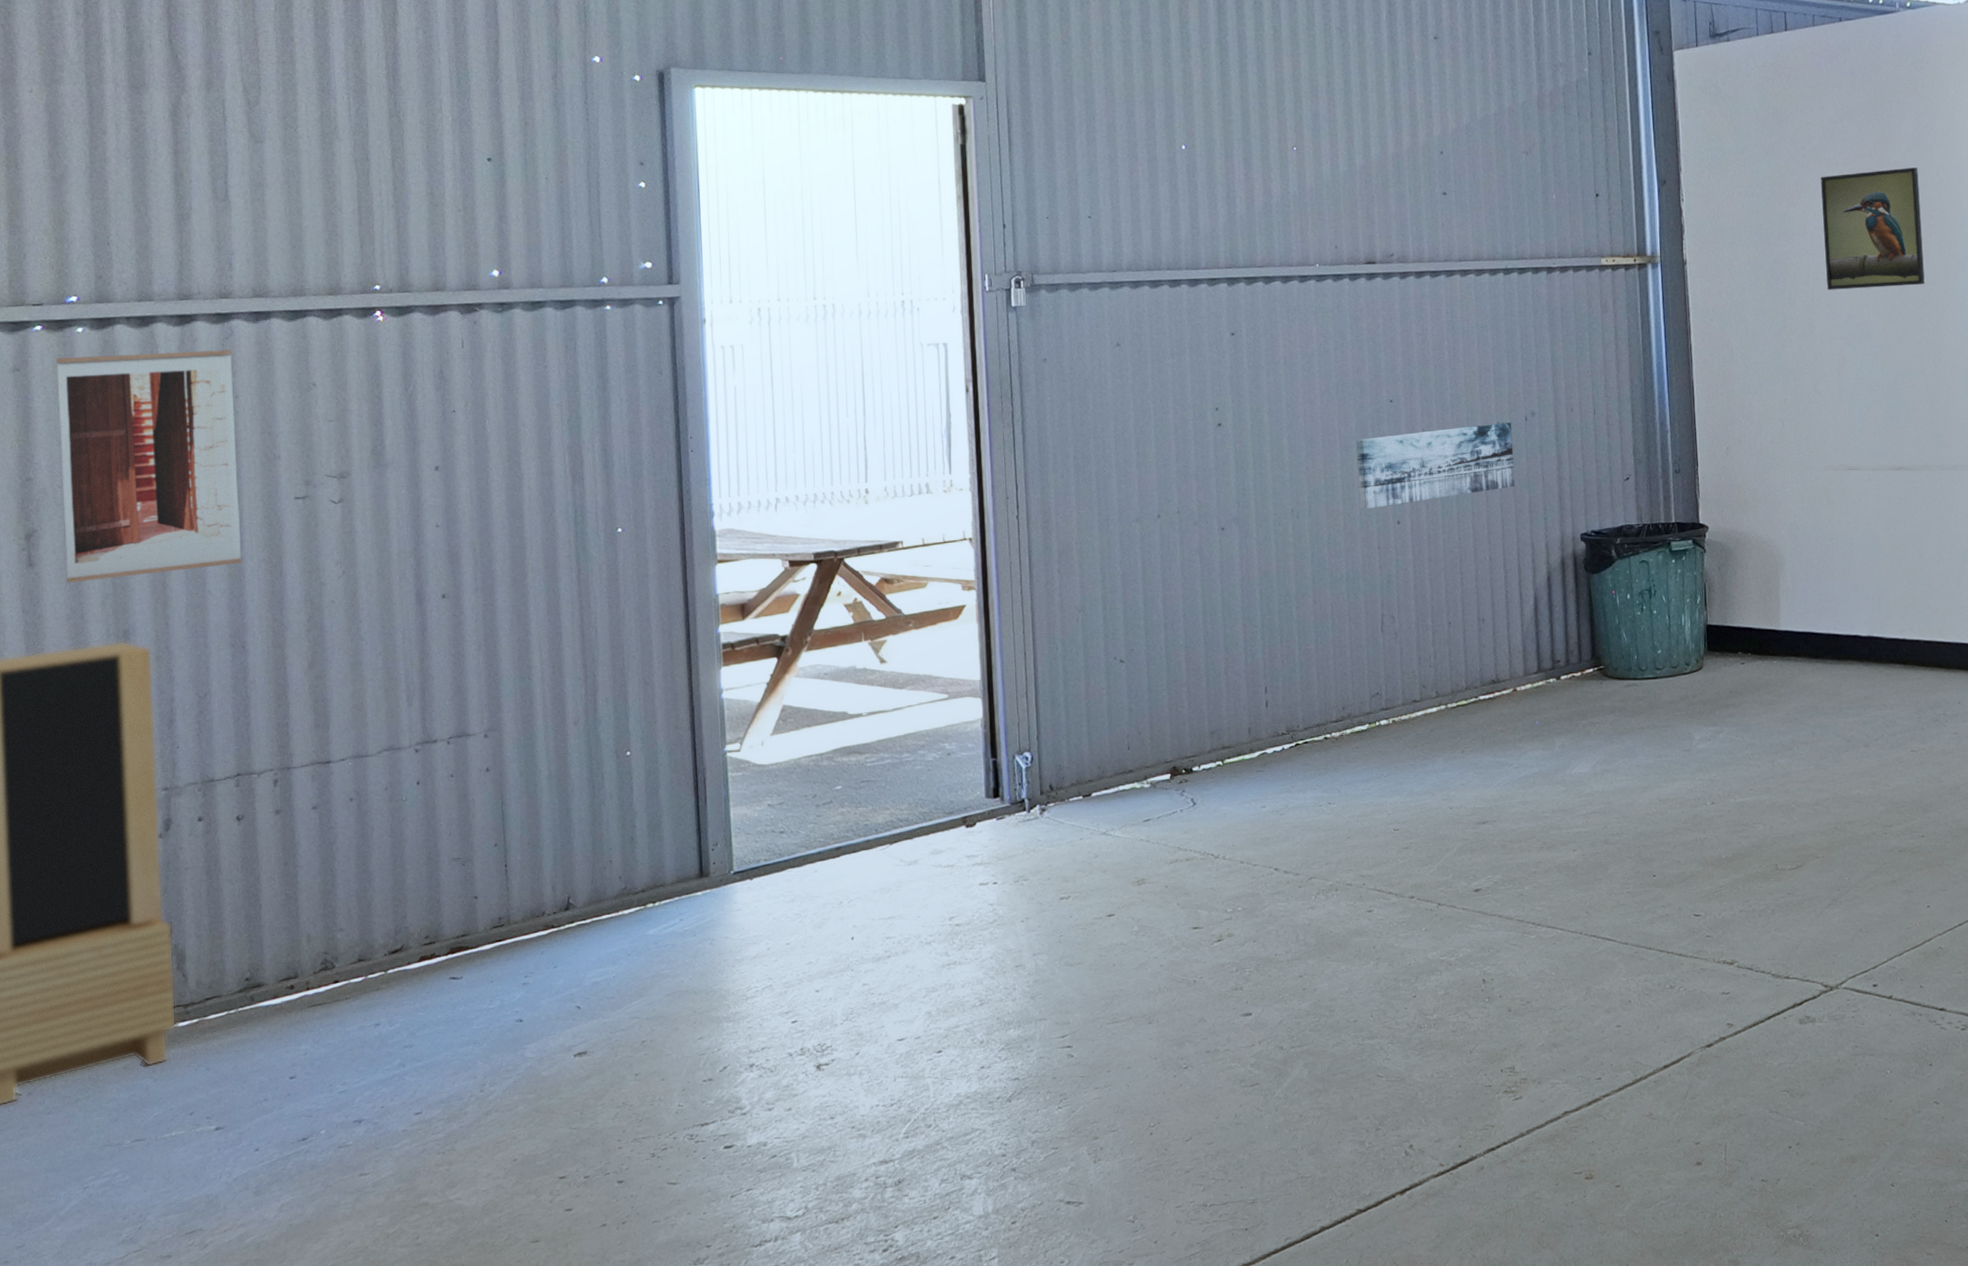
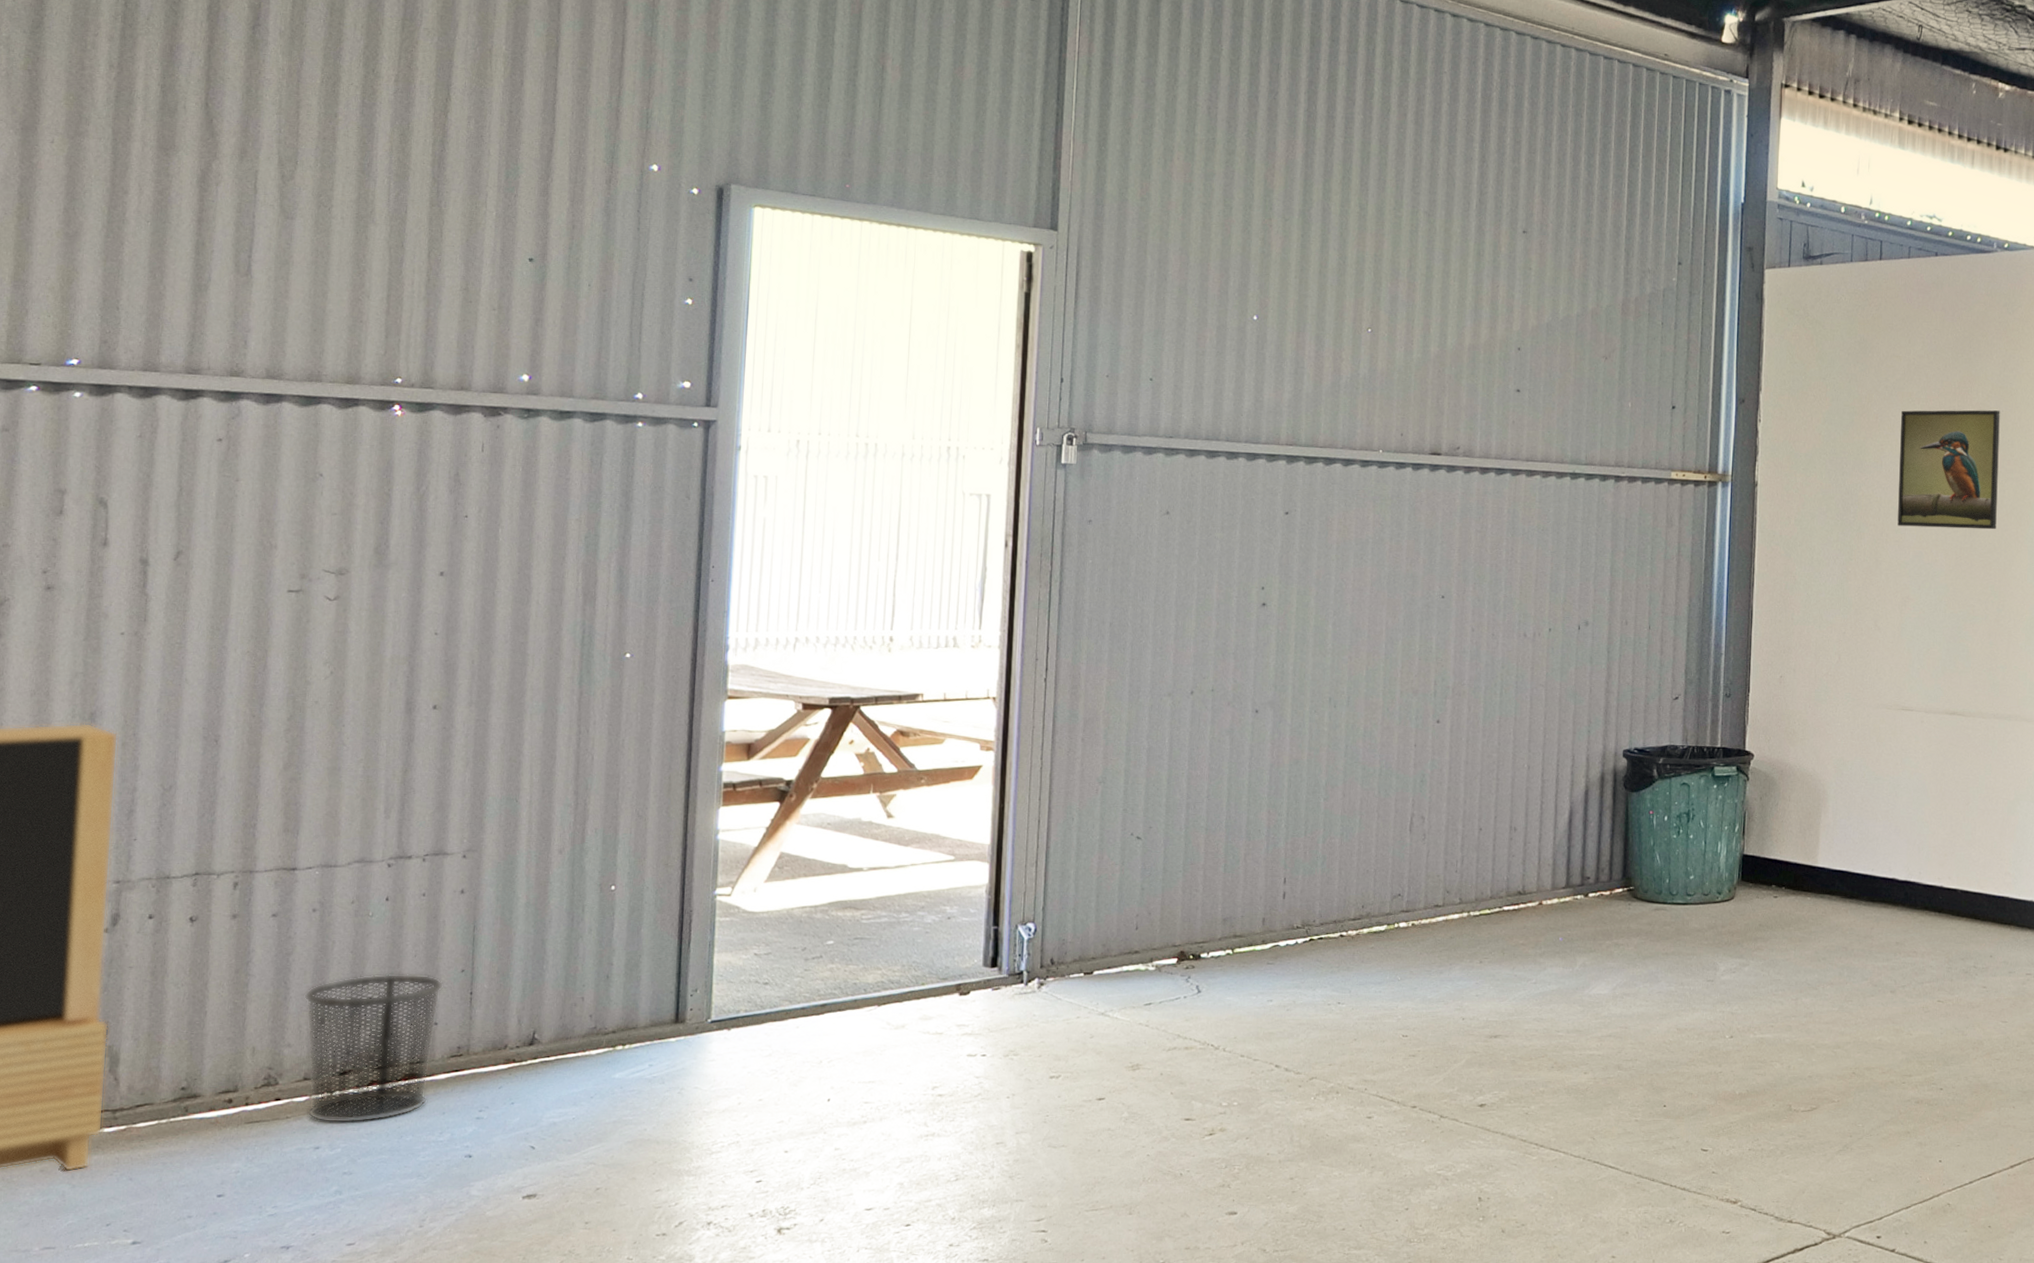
wall art: present [56,349,242,583] -> none [34,422,238,658]
waste bin: none [350,851,480,1001] -> present [304,973,444,1124]
wall art: present [1356,422,1515,510] -> none [1400,629,1564,705]

